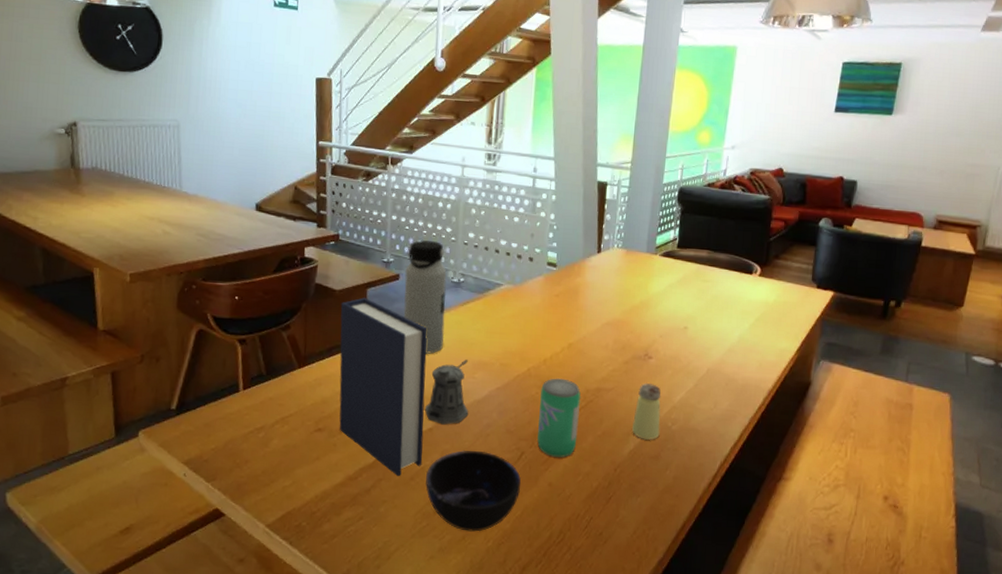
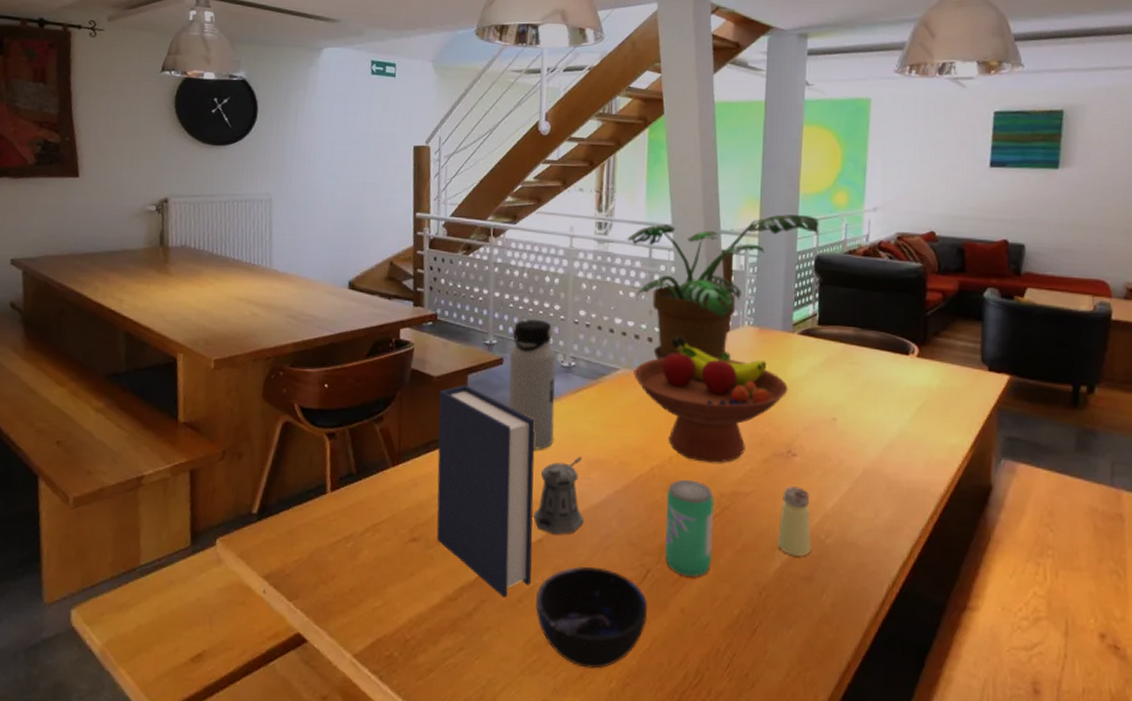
potted plant: none [512,150,685,277] -> present [626,214,820,360]
fruit bowl: none [515,257,649,365] -> present [634,337,788,463]

